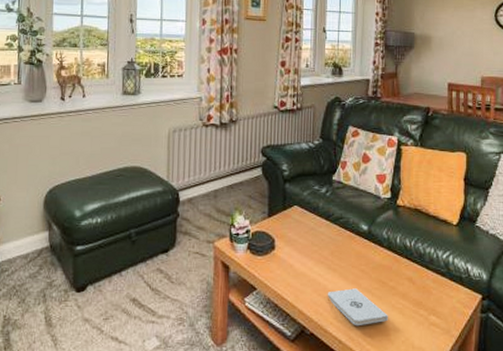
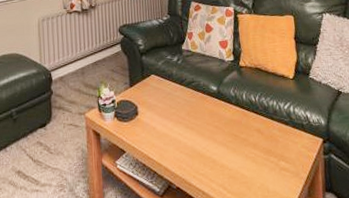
notepad: present [327,288,388,326] -> none [187,143,243,178]

